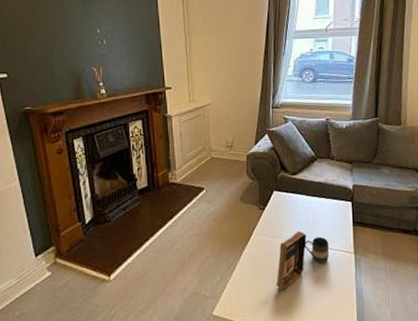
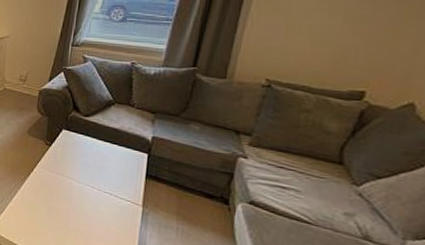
book: present [276,230,307,290] -> none [54,172,92,225]
mug: present [304,237,330,264] -> none [88,182,116,209]

